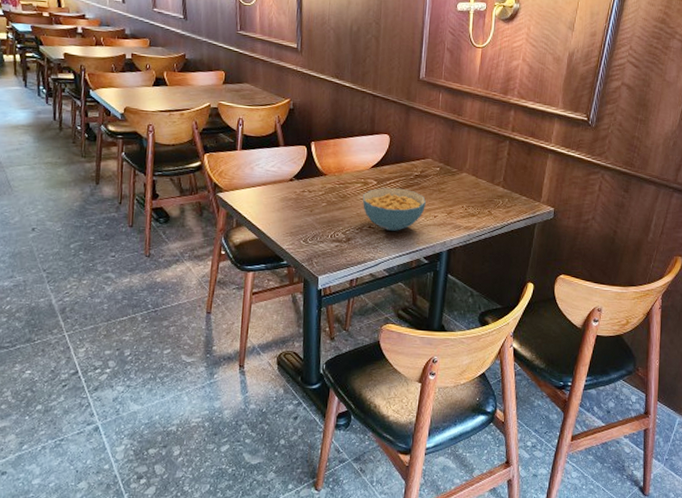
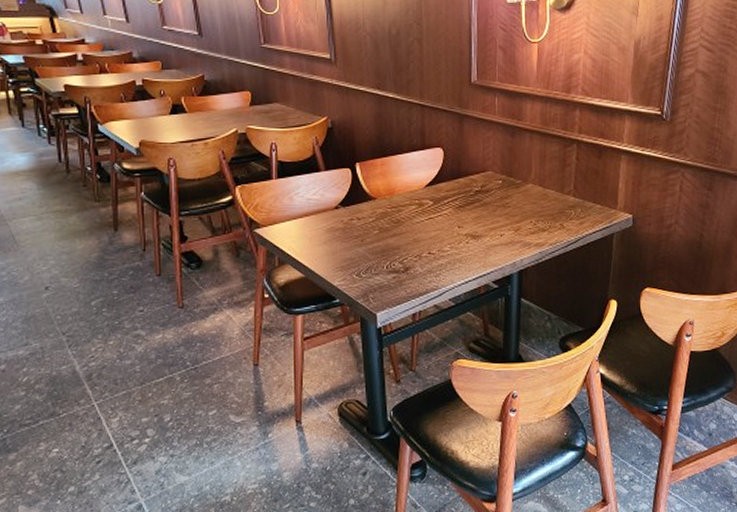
cereal bowl: present [362,187,426,231] -> none [418,206,490,255]

